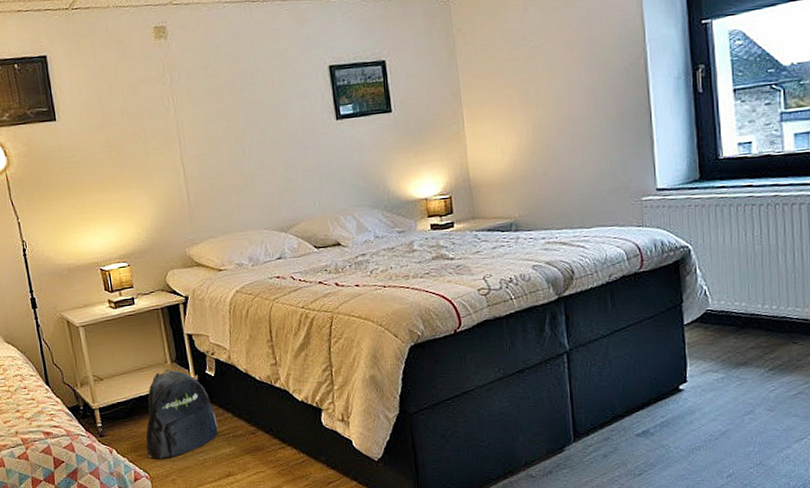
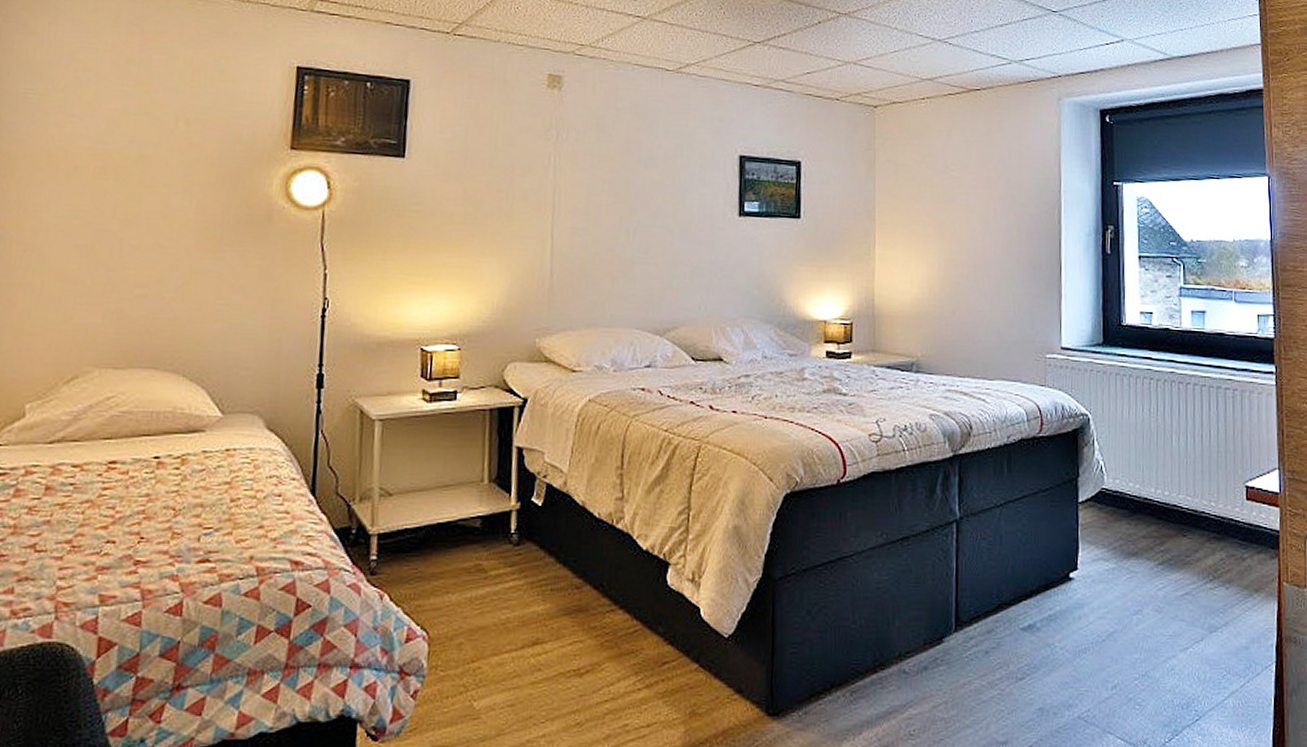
backpack: present [146,369,218,459] -> none [431,490,535,613]

